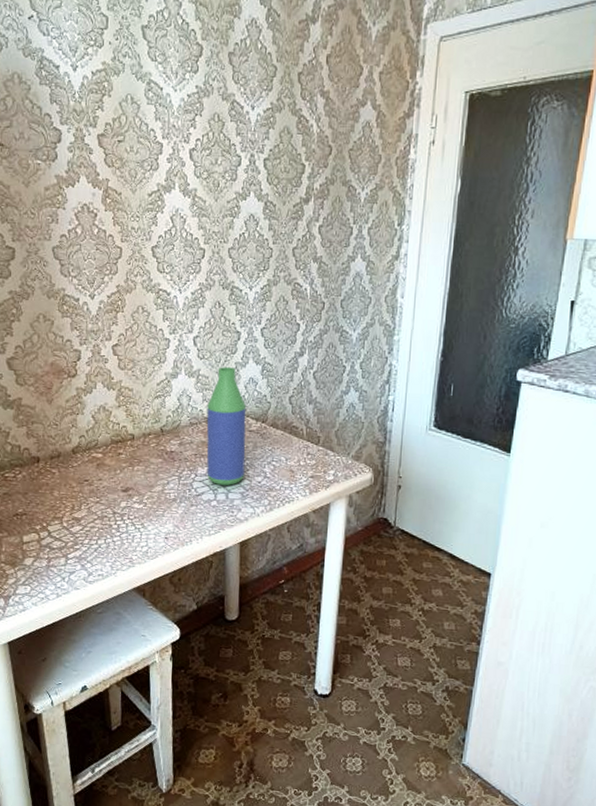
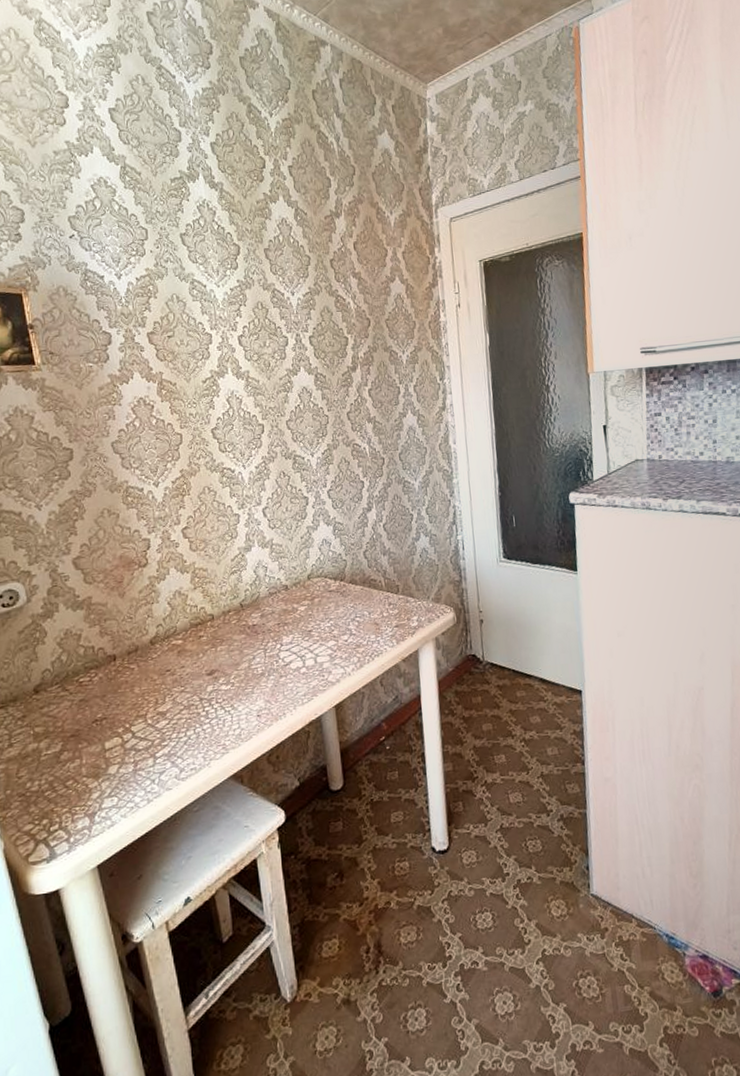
bottle: present [206,367,247,485] -> none [284,532,331,651]

